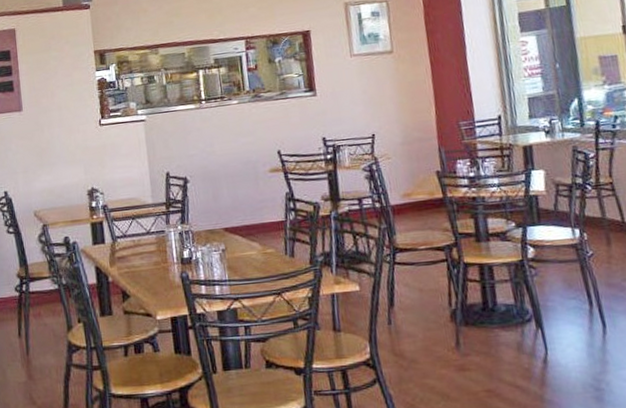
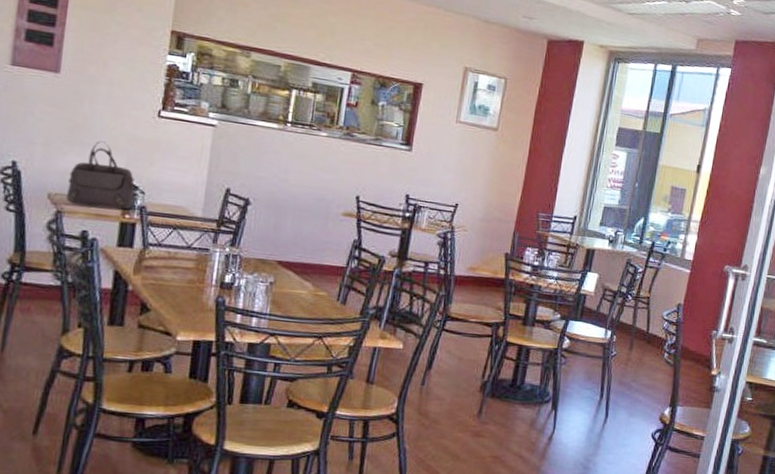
handbag: none [45,157,97,216] -> present [67,141,135,210]

